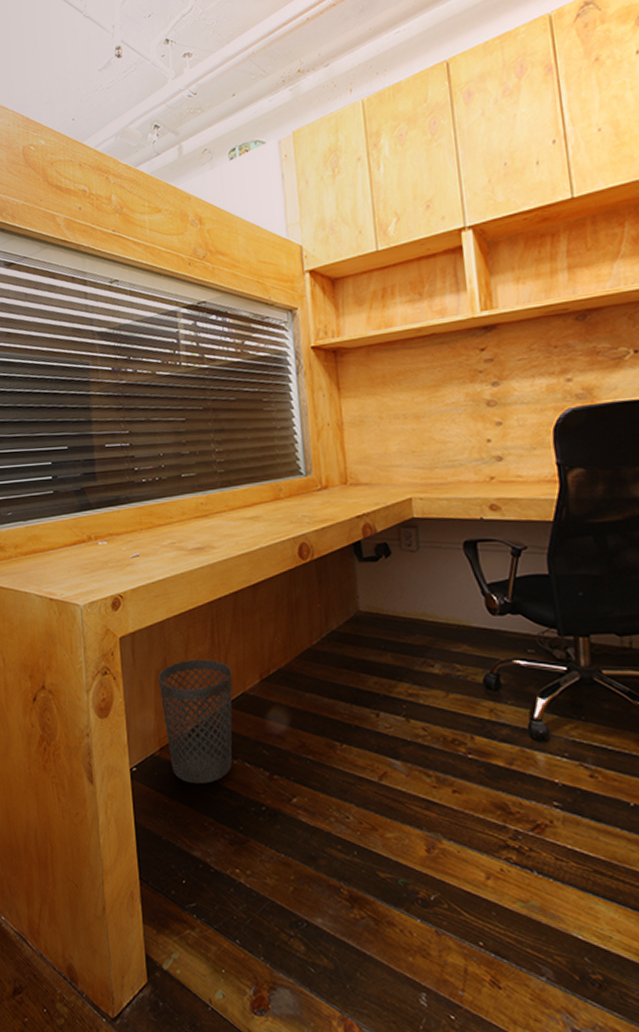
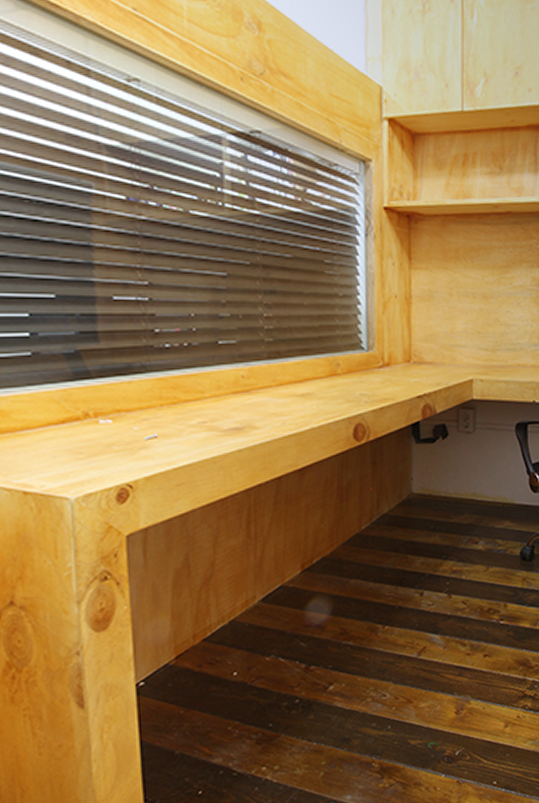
wastebasket: present [158,659,233,785] -> none [177,553,270,689]

